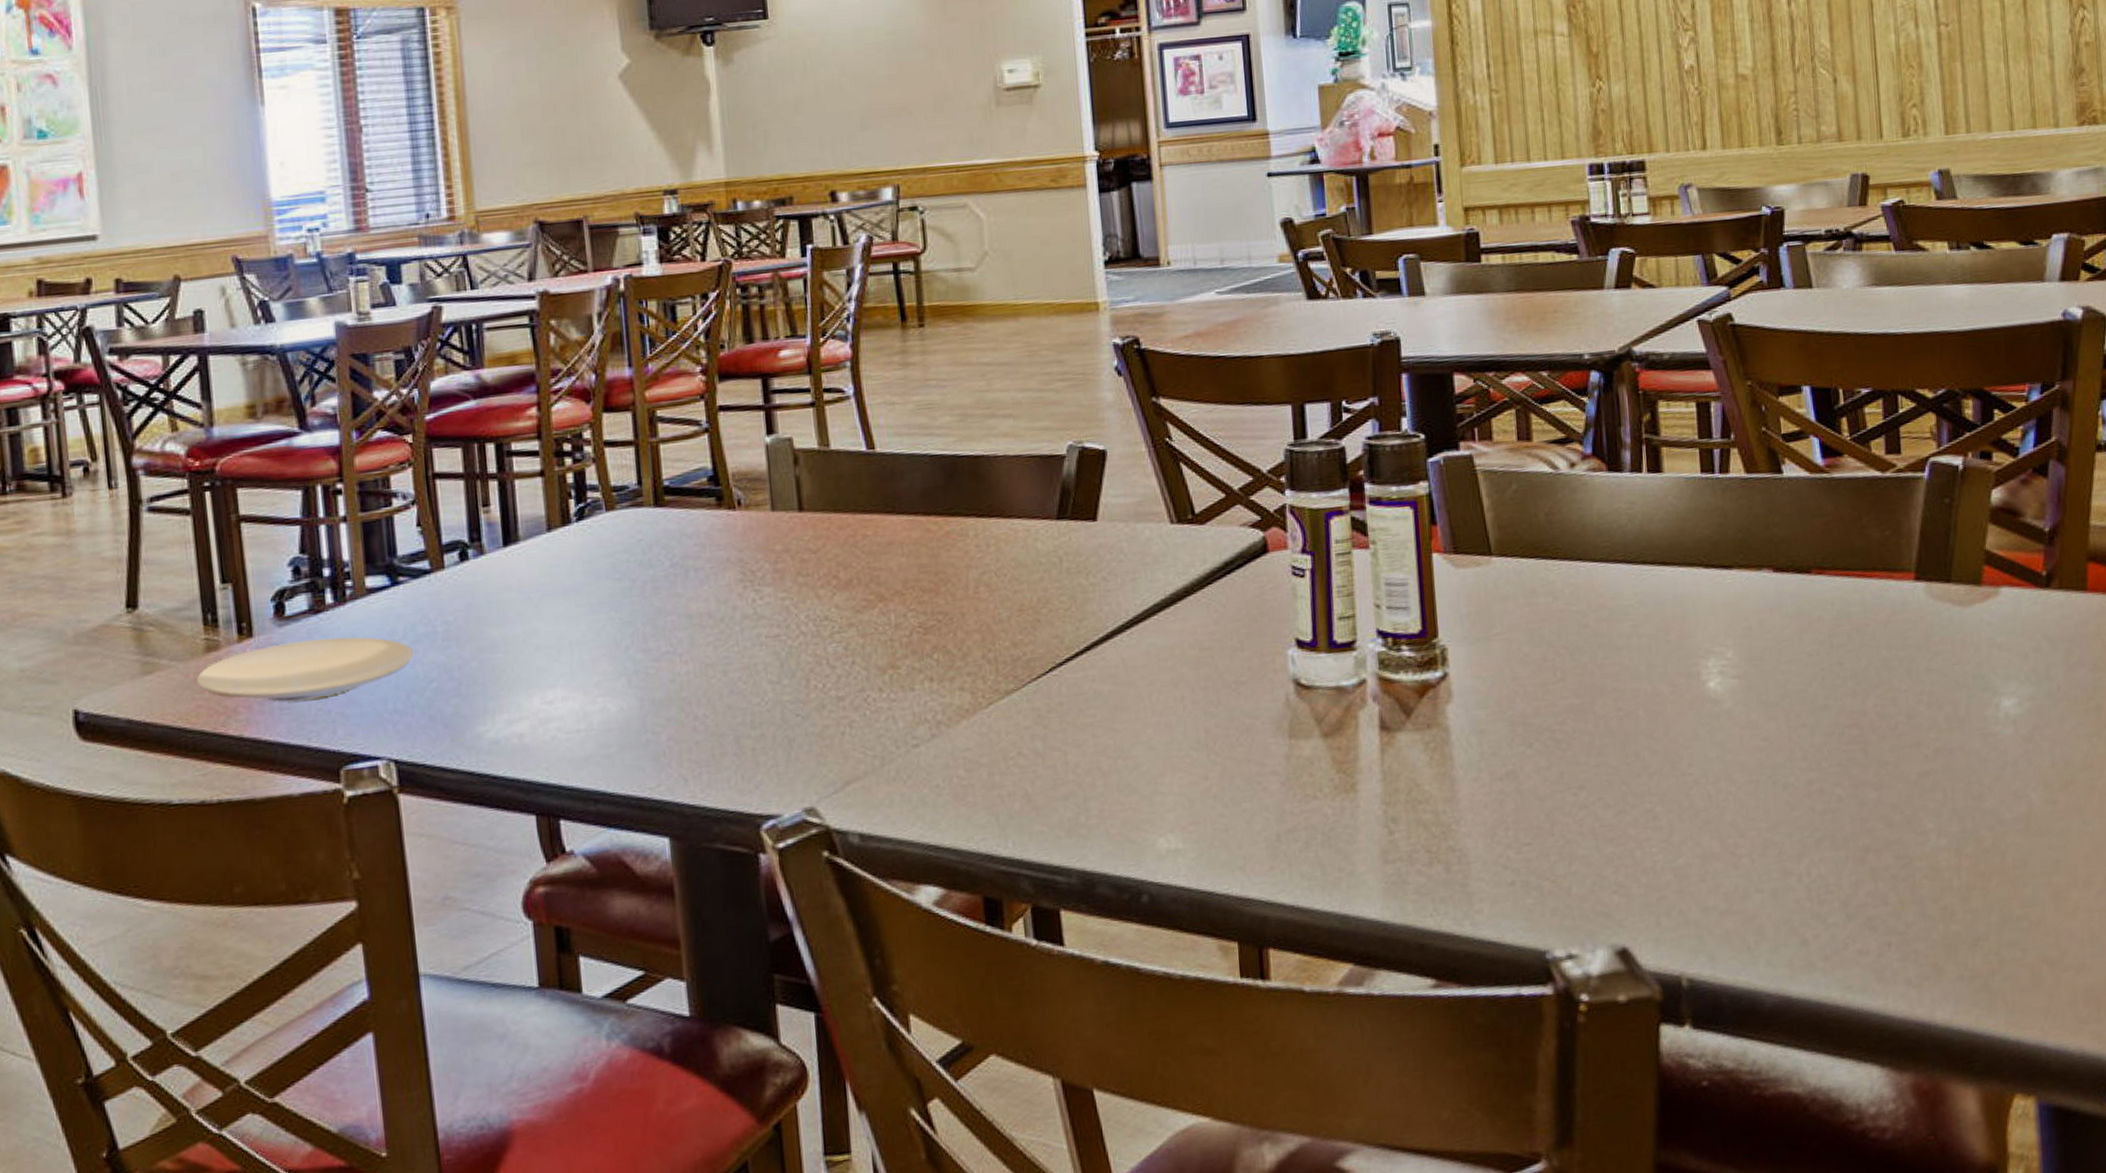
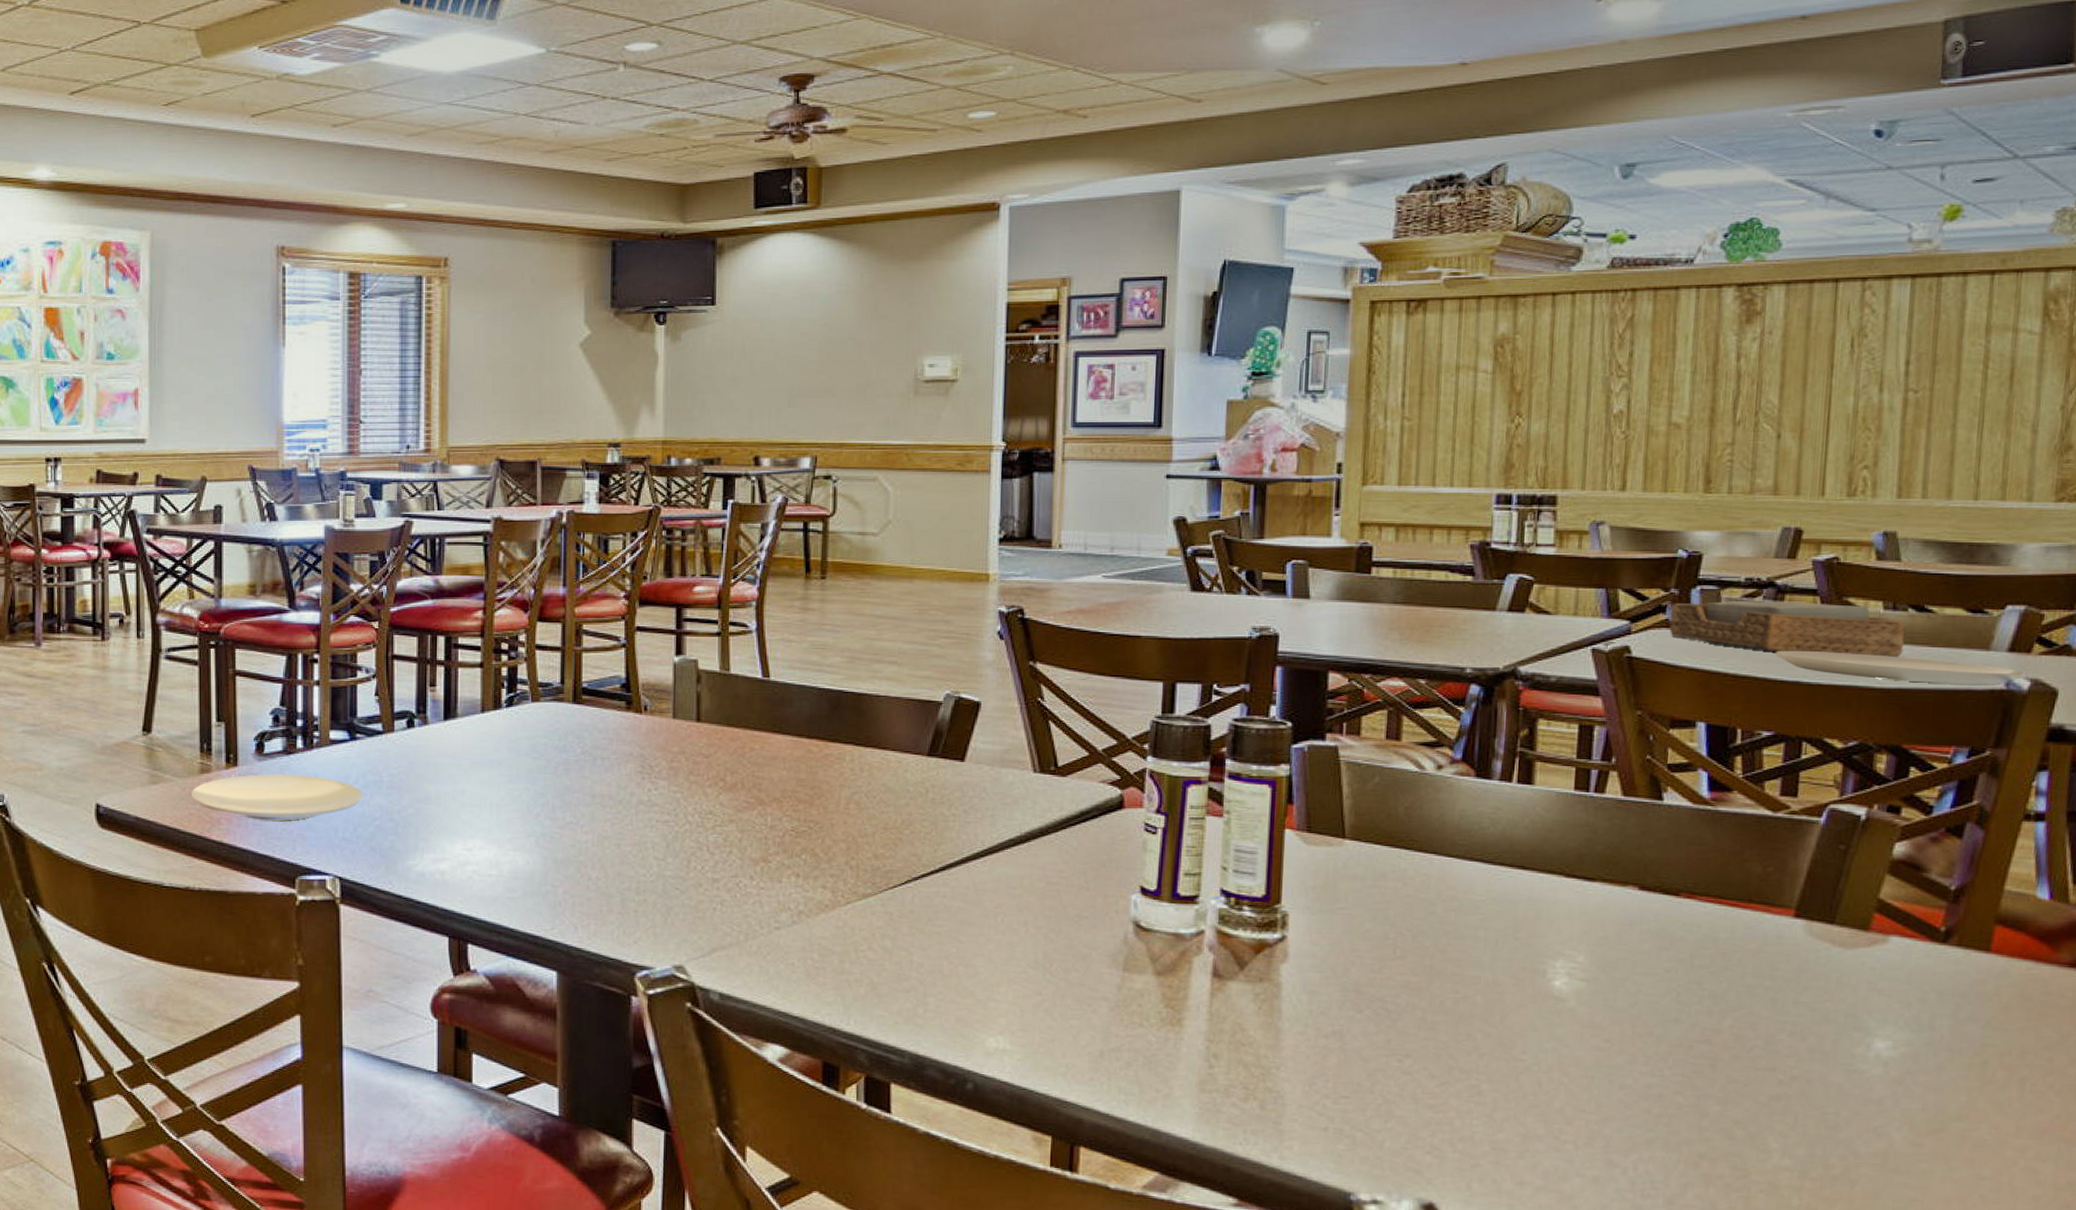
napkin holder: none [1764,247,1972,305] -> present [1669,600,1905,657]
plate: none [1861,296,2075,322] -> present [1775,650,2023,686]

